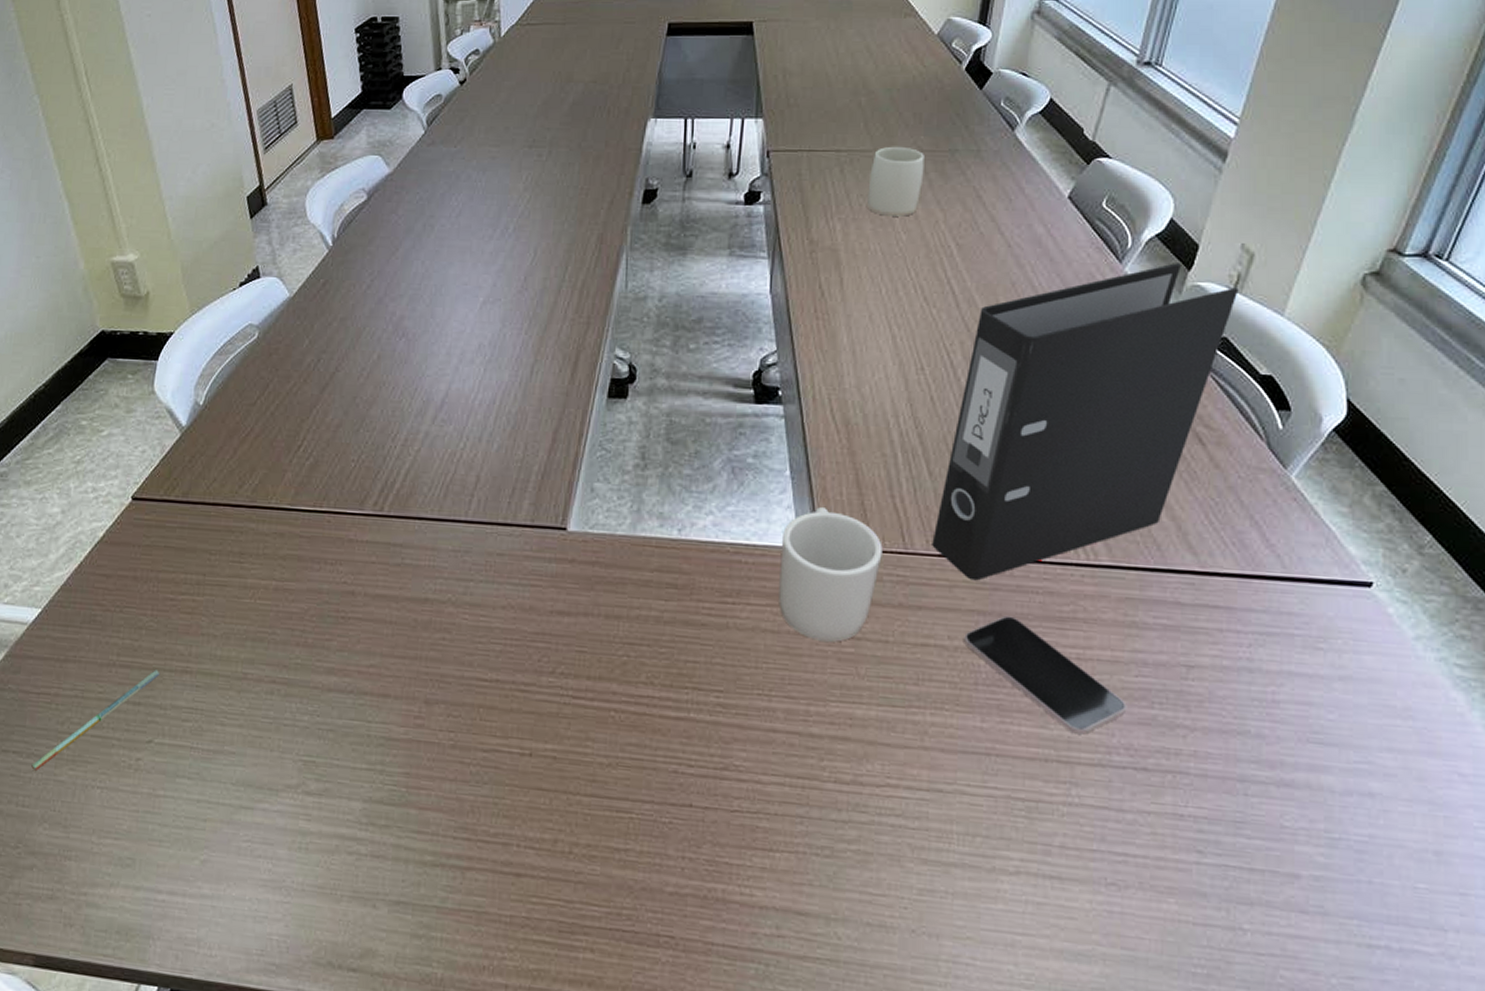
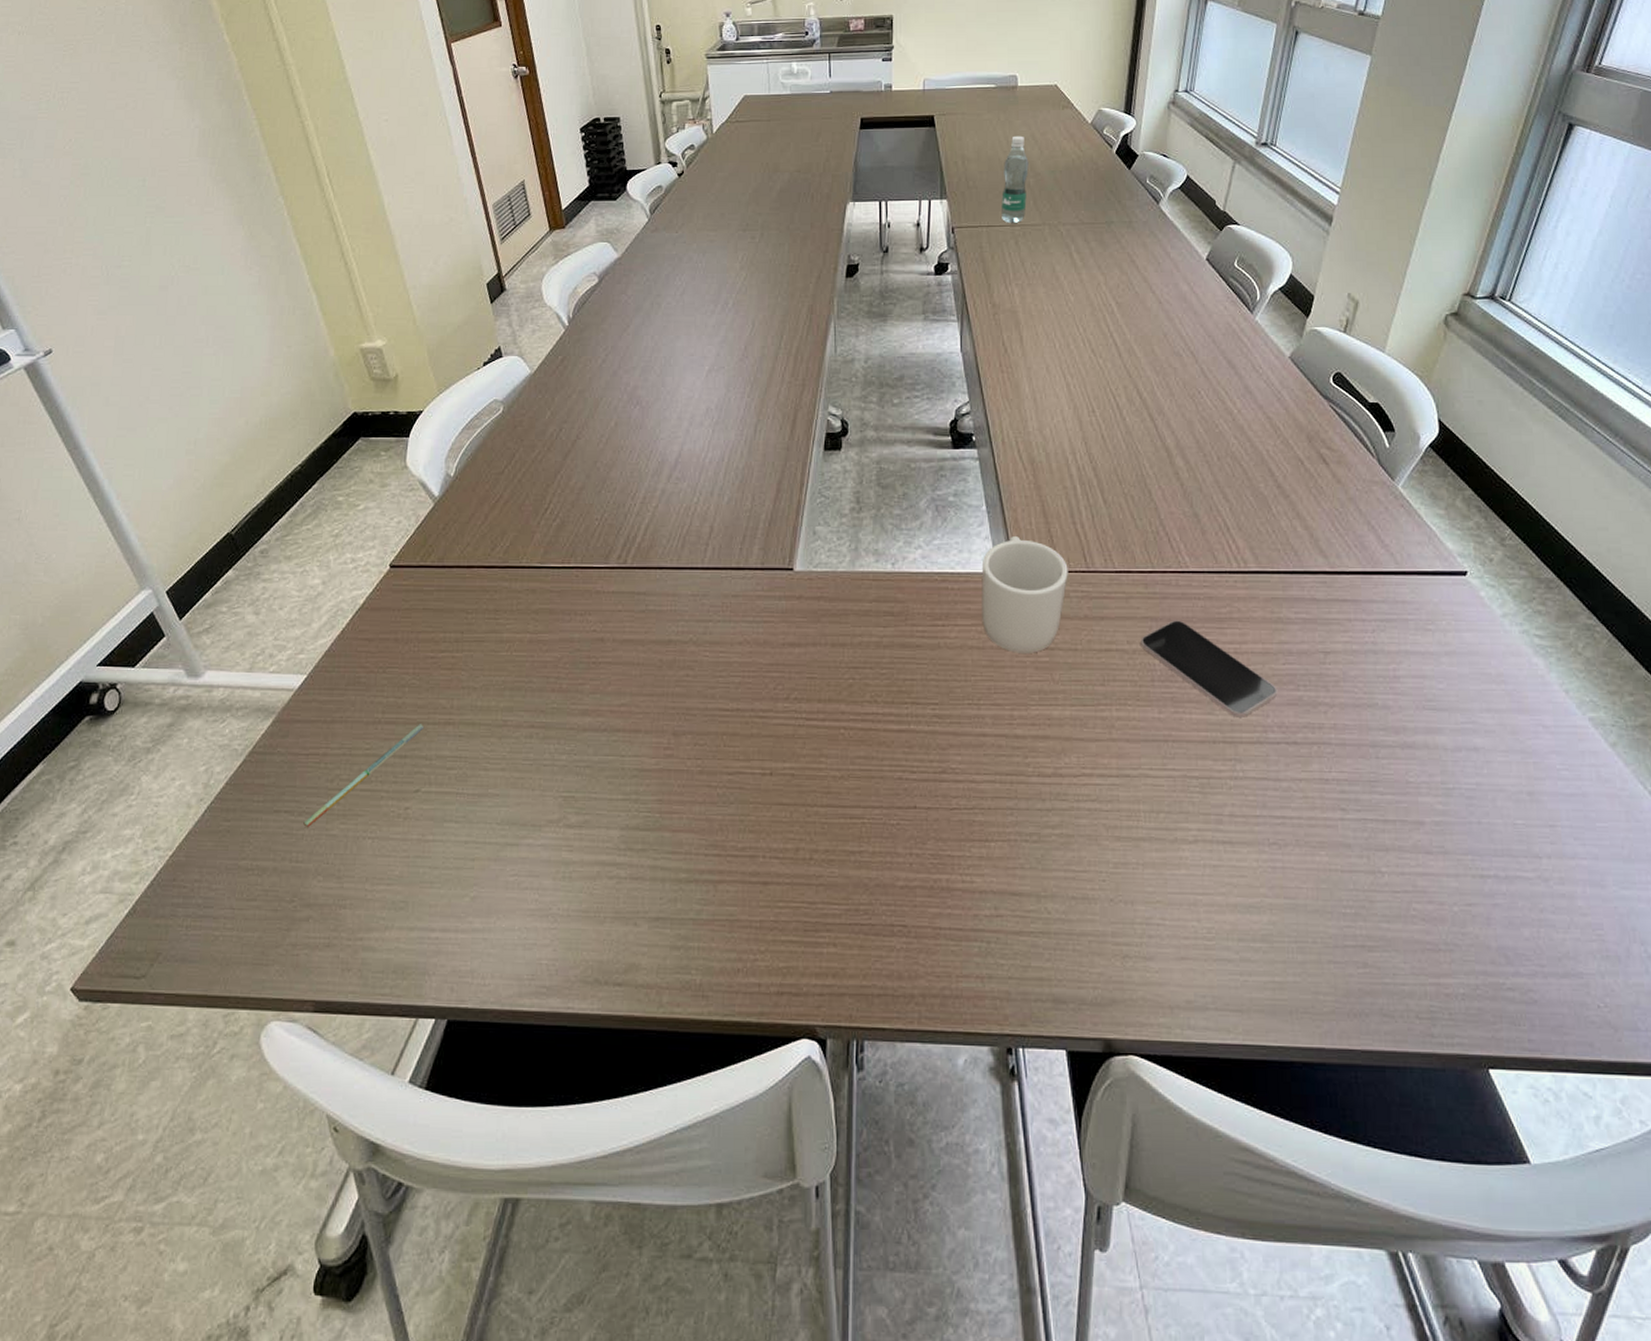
bottle: none [826,47,861,148] -> present [1001,135,1029,223]
mug: present [867,146,924,217] -> none [1039,220,1086,281]
binder: present [932,263,1239,581] -> none [1109,312,1348,592]

